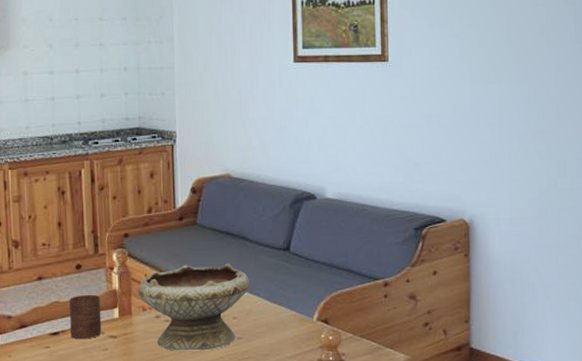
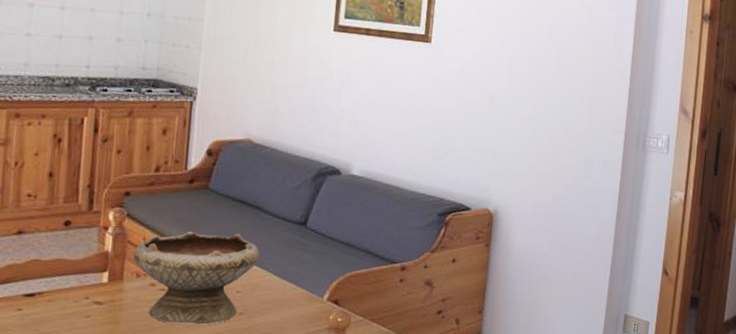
cup: present [70,294,102,339] -> none [49,254,89,304]

